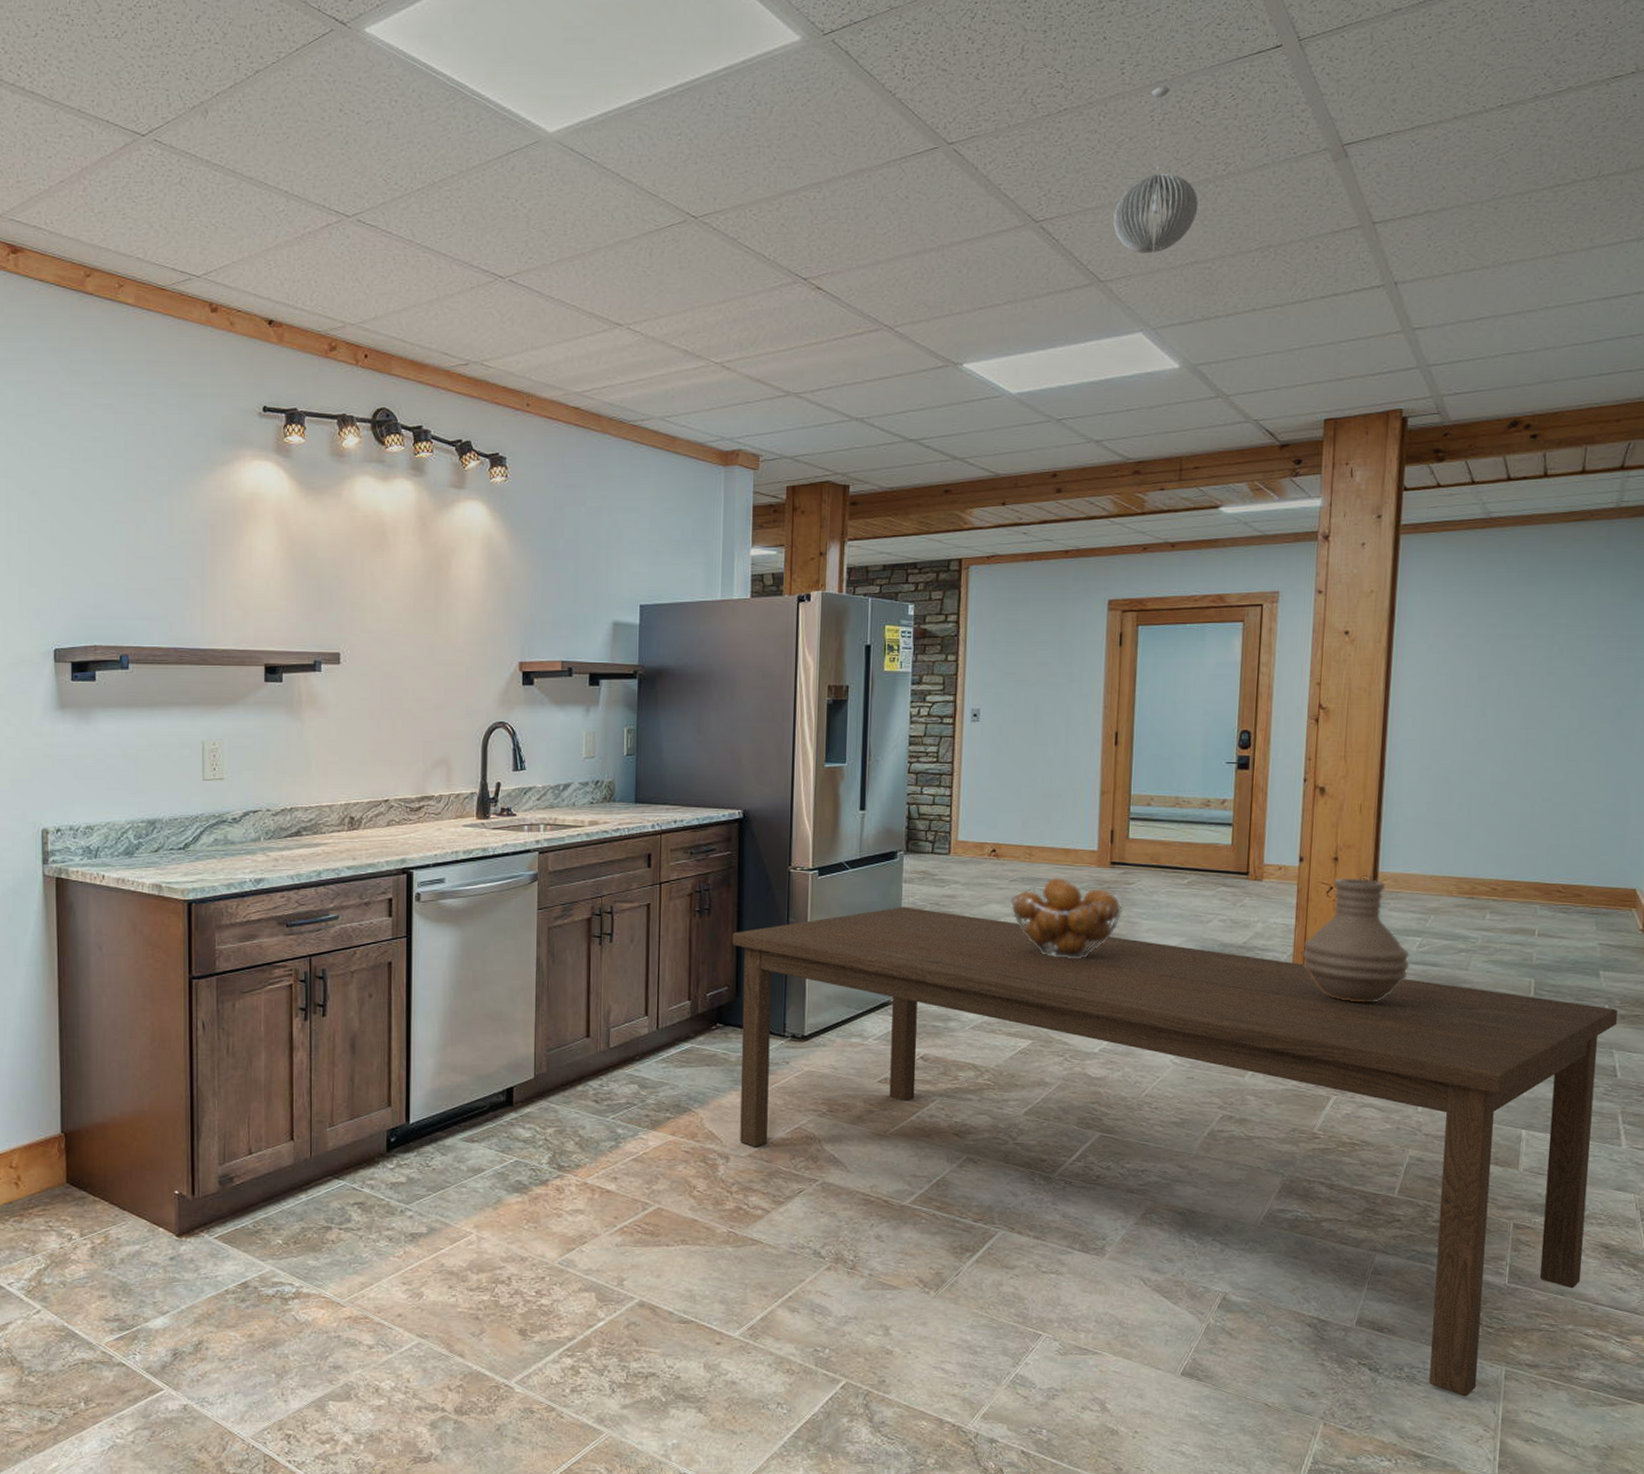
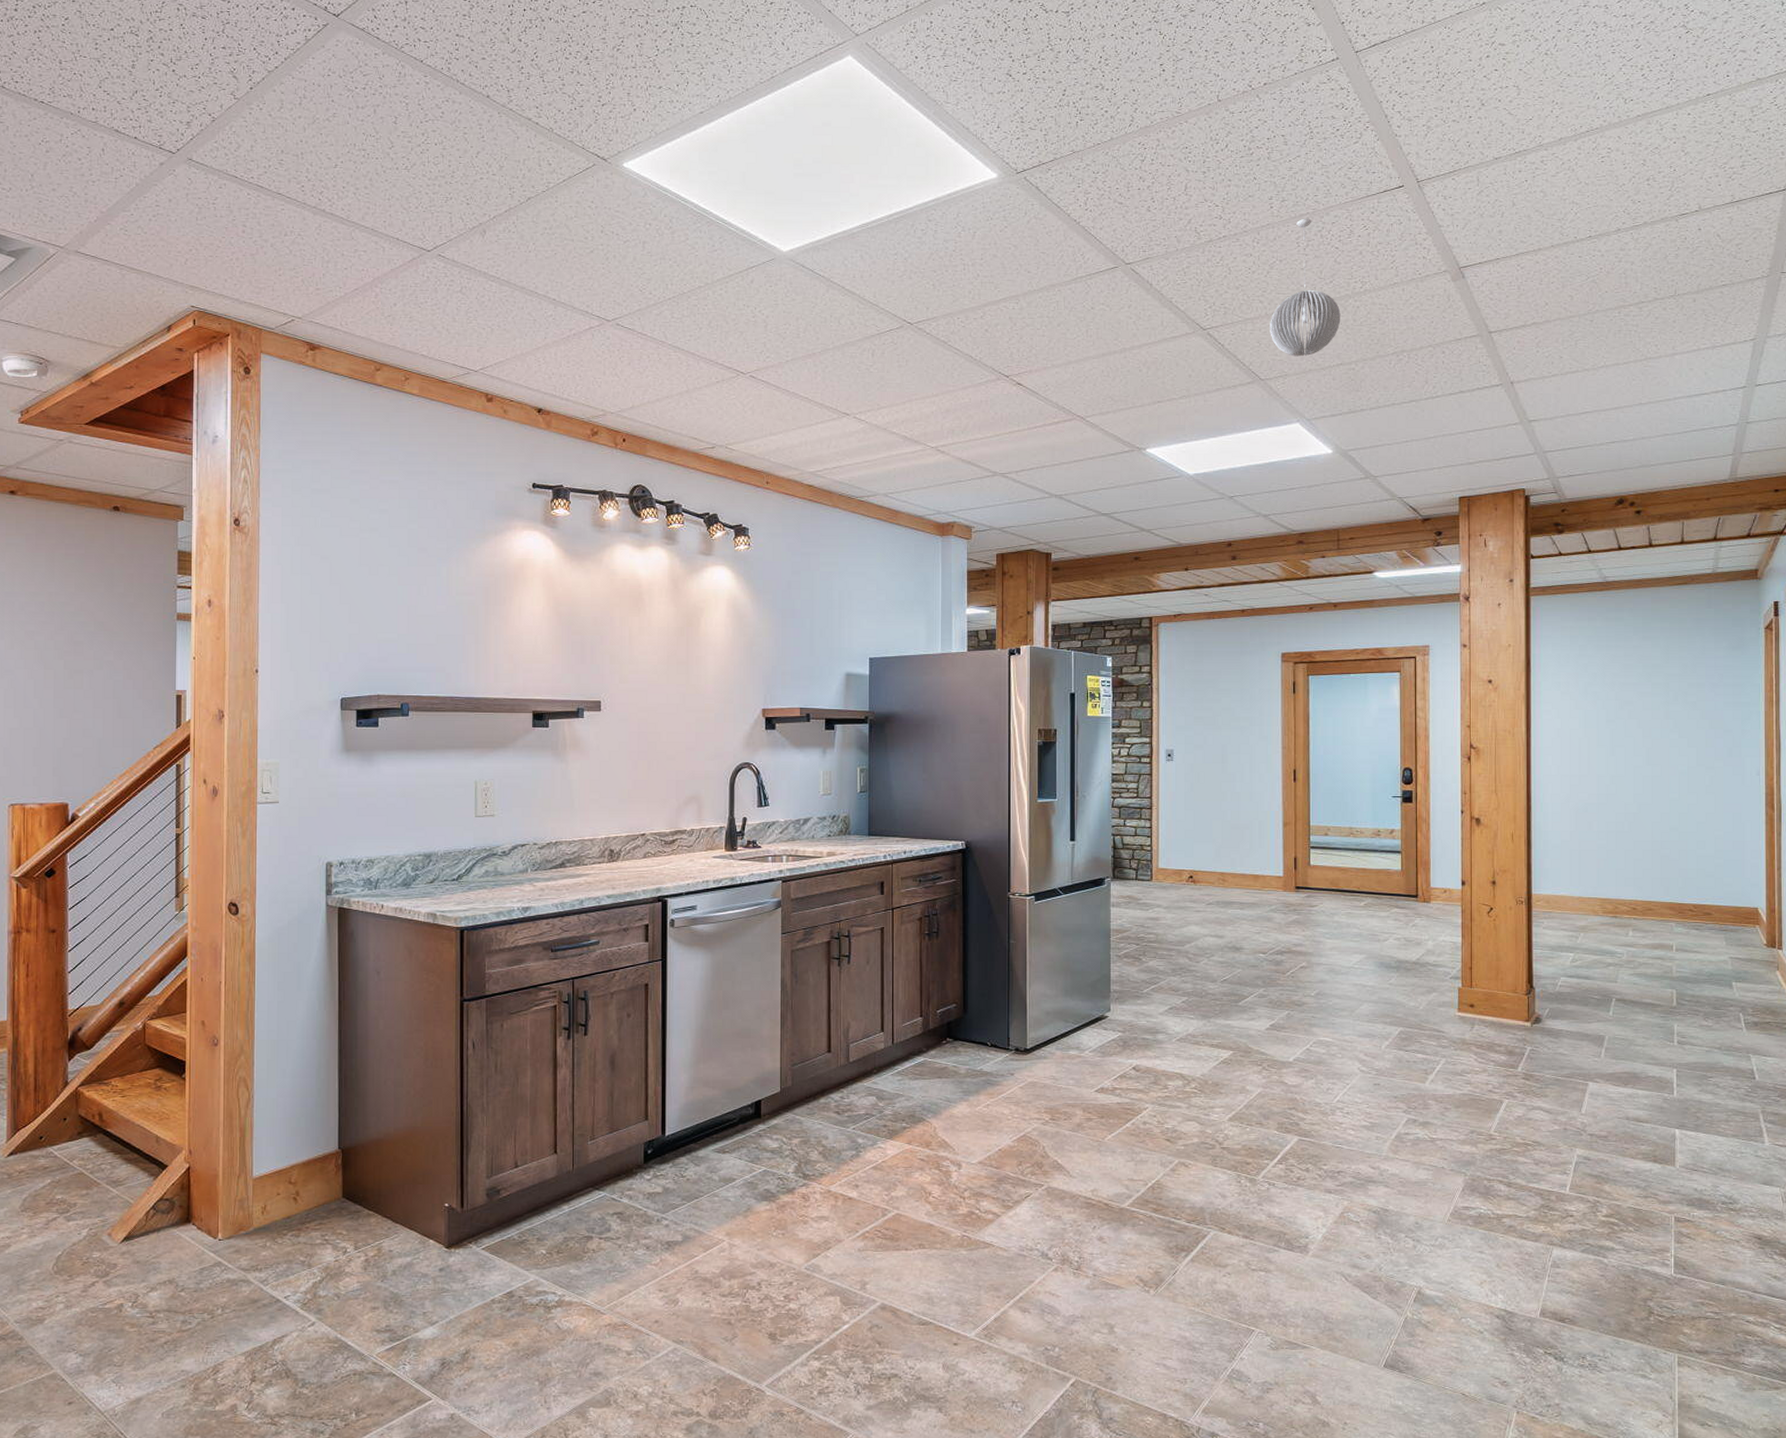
dining table: present [732,906,1618,1397] -> none [958,928,1752,1383]
fruit basket: present [1011,878,1123,958] -> none [1208,901,1308,974]
vase: present [1302,878,1410,1002] -> none [1470,899,1565,1013]

